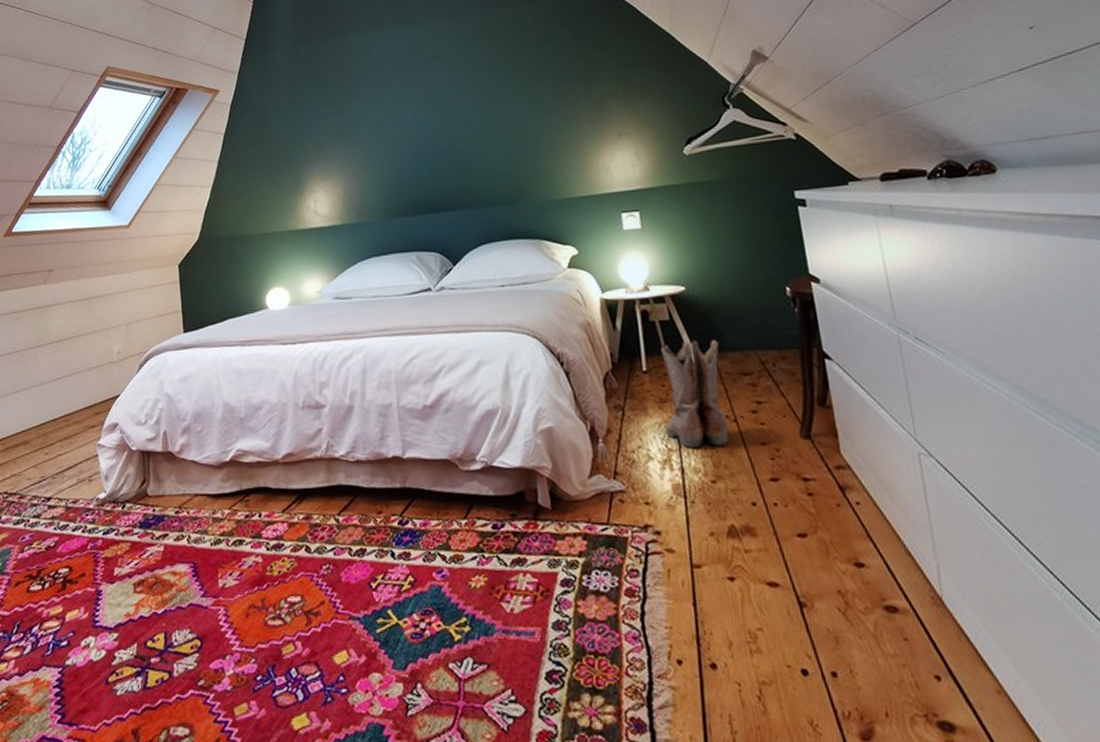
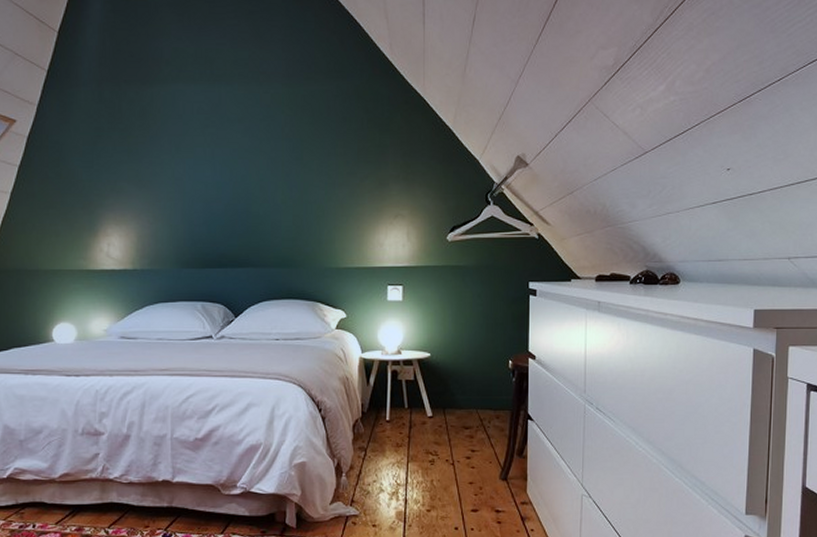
boots: present [661,340,730,448] -> none [397,398,449,484]

